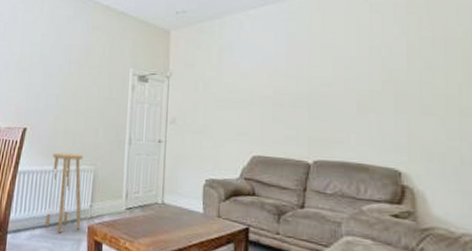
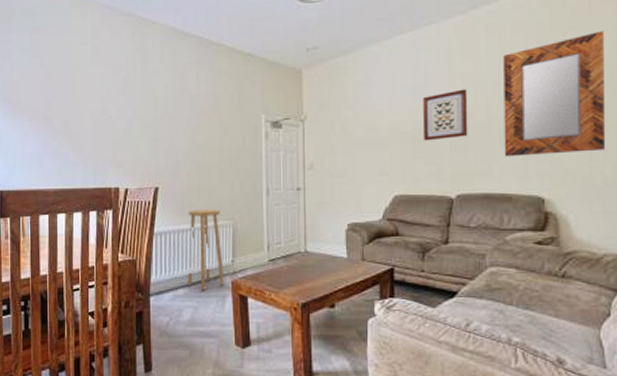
wall art: none [283,60,327,107] -> present [423,89,468,141]
home mirror: none [361,17,463,130] -> present [503,30,606,157]

